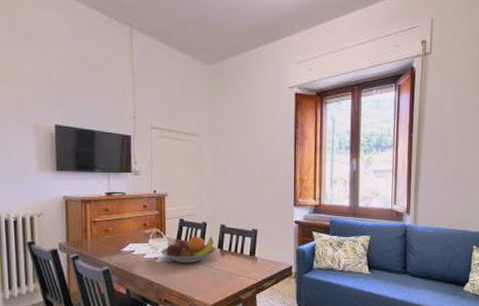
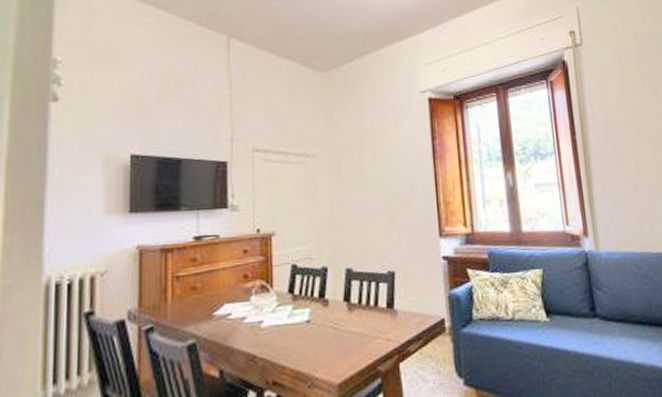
fruit bowl: present [160,236,216,263] -> none [266,285,342,327]

